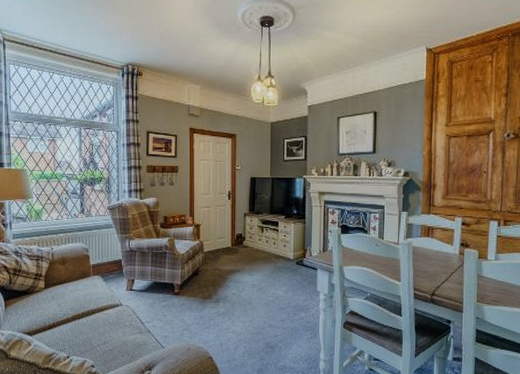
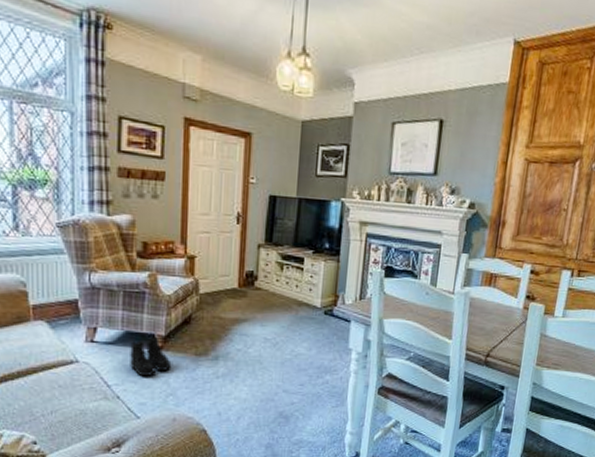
boots: none [157,286,186,316] -> present [130,337,172,377]

